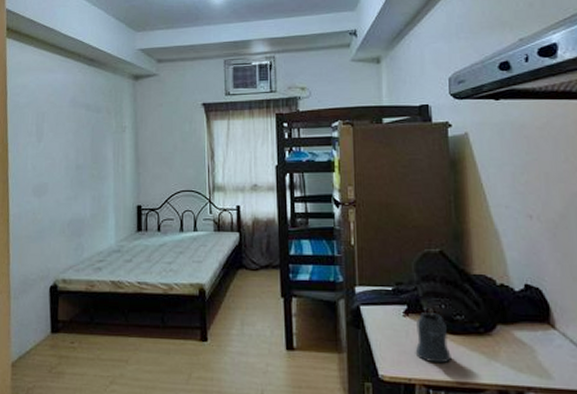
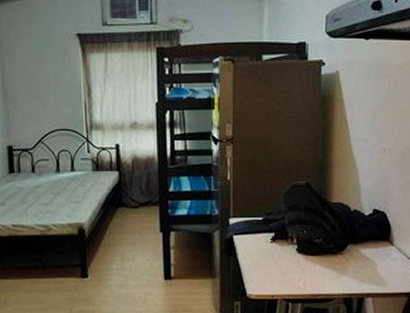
mug: present [415,312,451,364] -> none [279,238,309,281]

